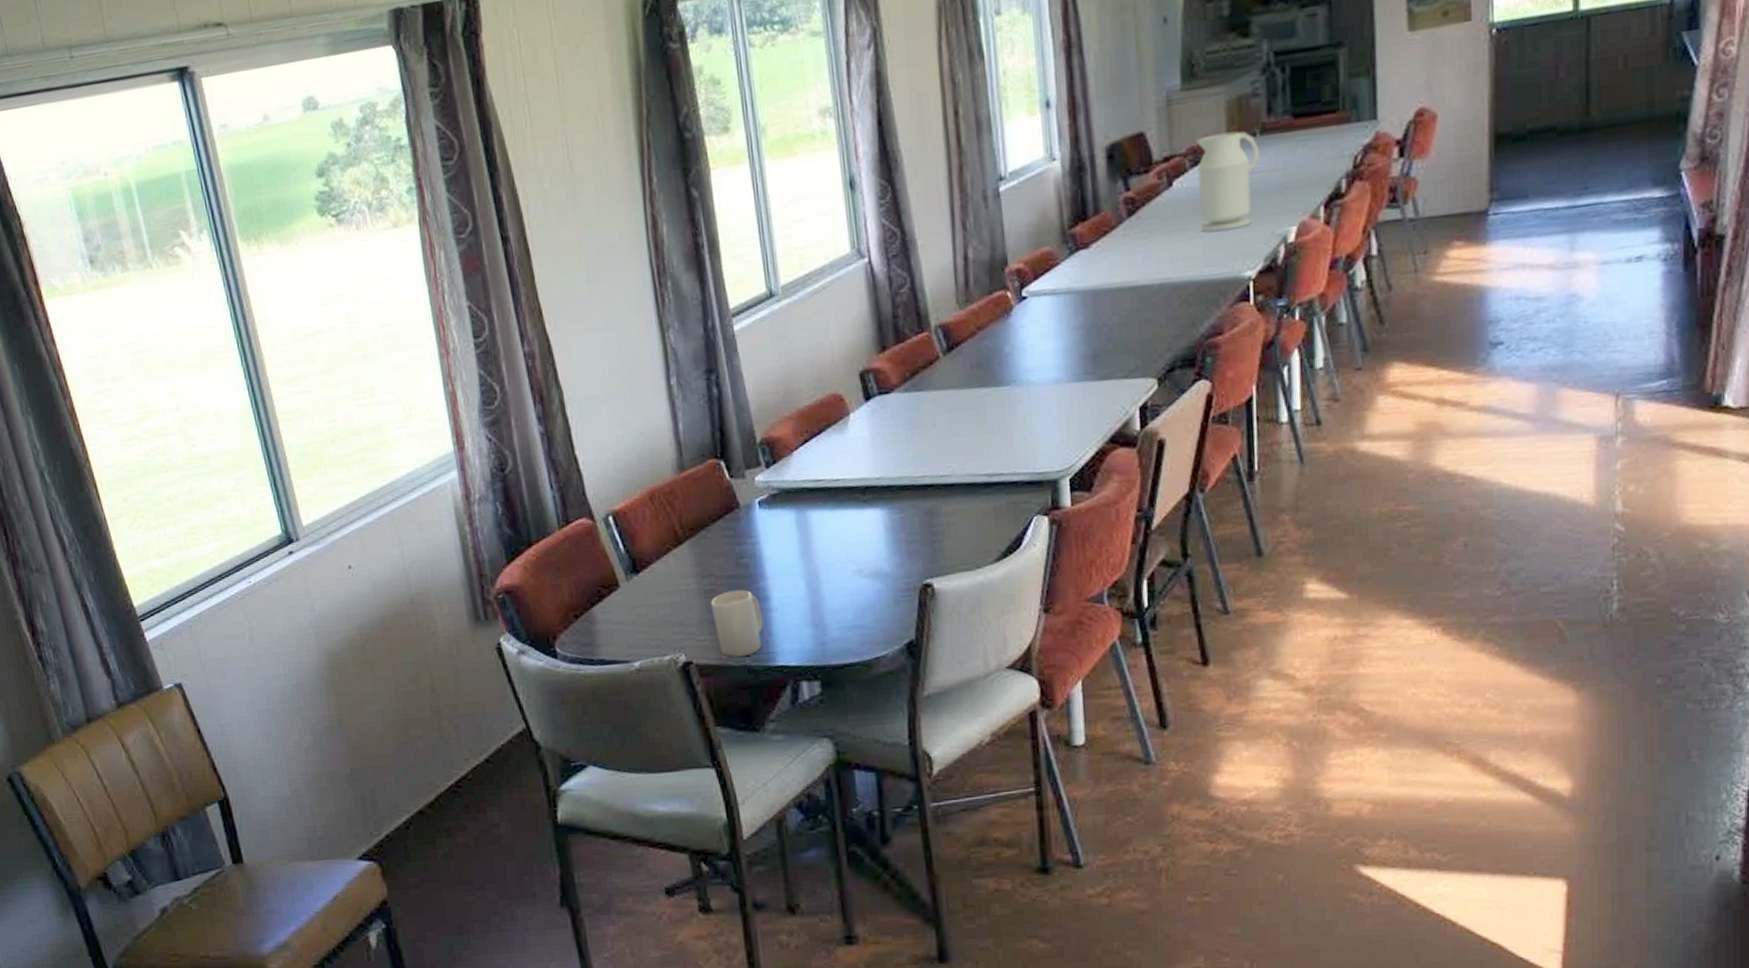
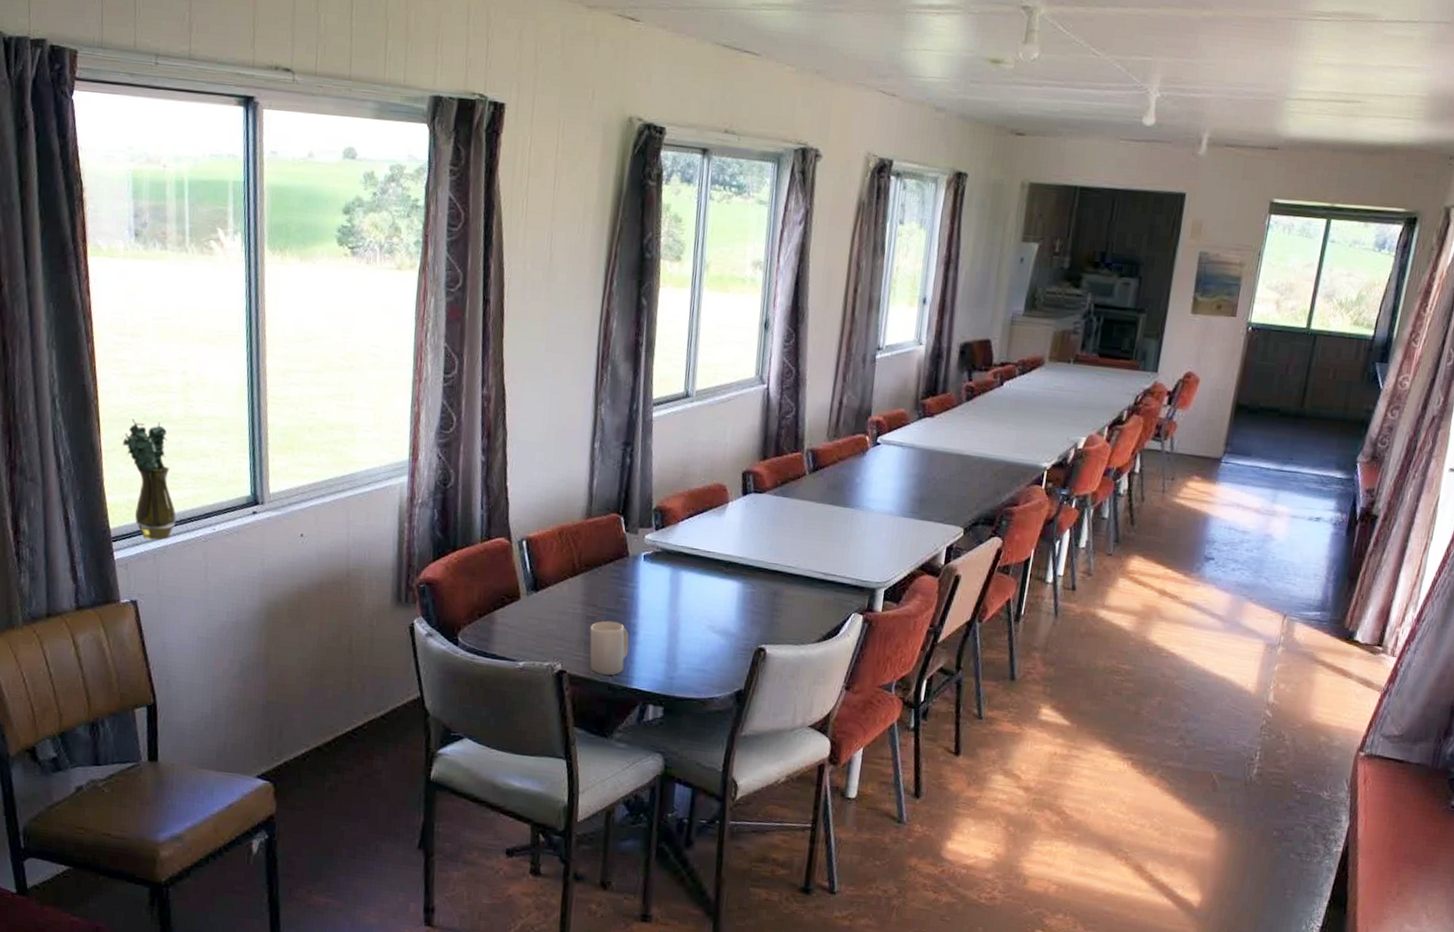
vase: none [127,471,206,611] -> present [122,419,176,541]
water jug: present [1195,131,1260,233] -> none [1017,354,1071,430]

